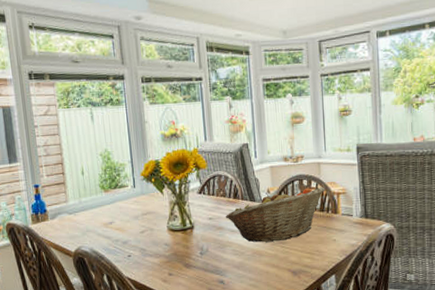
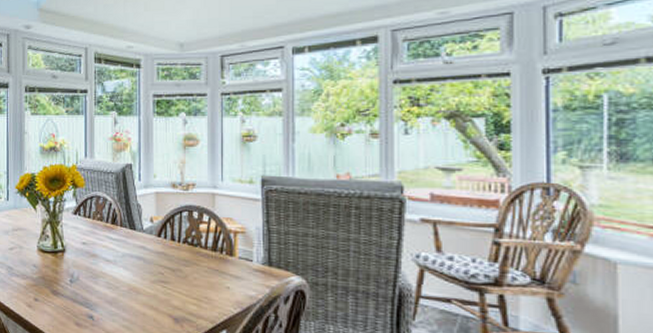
fruit basket: present [225,187,325,242] -> none [100,221,220,279]

